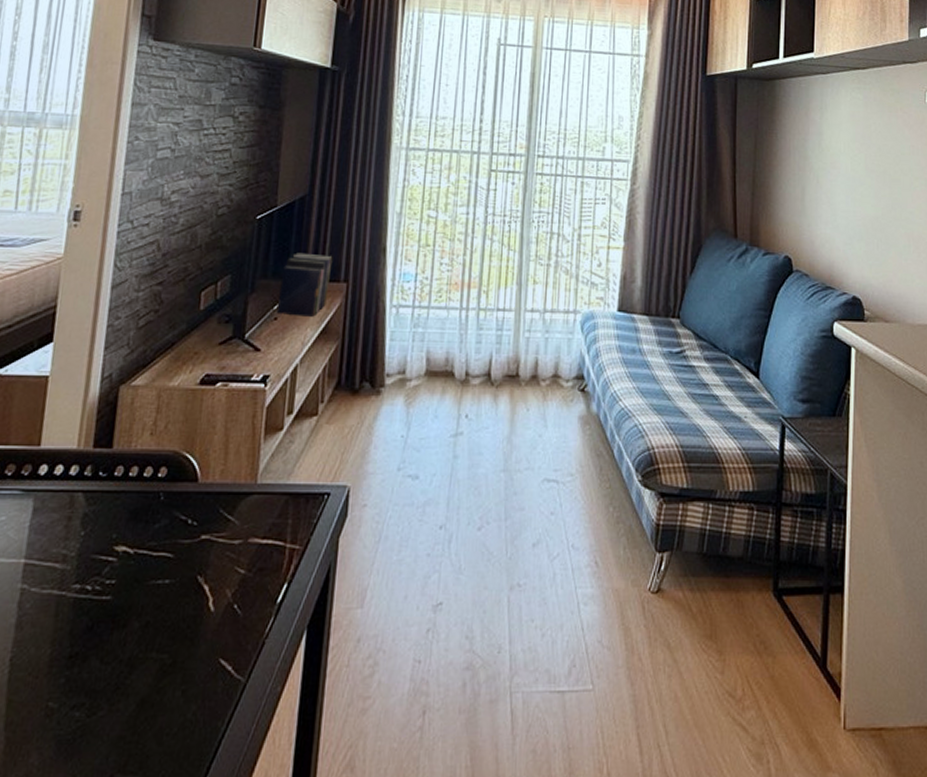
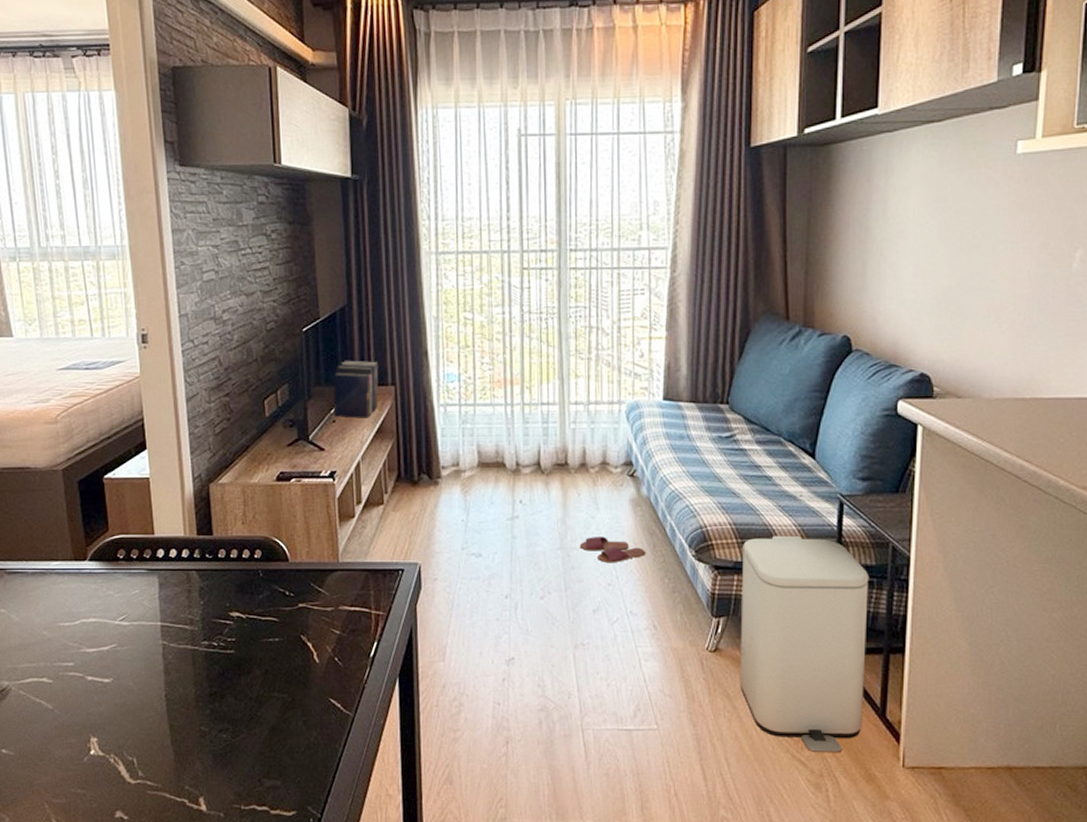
slippers: none [524,458,593,487] -> present [579,537,646,562]
pedal bin: none [681,459,810,715] -> present [739,535,870,753]

